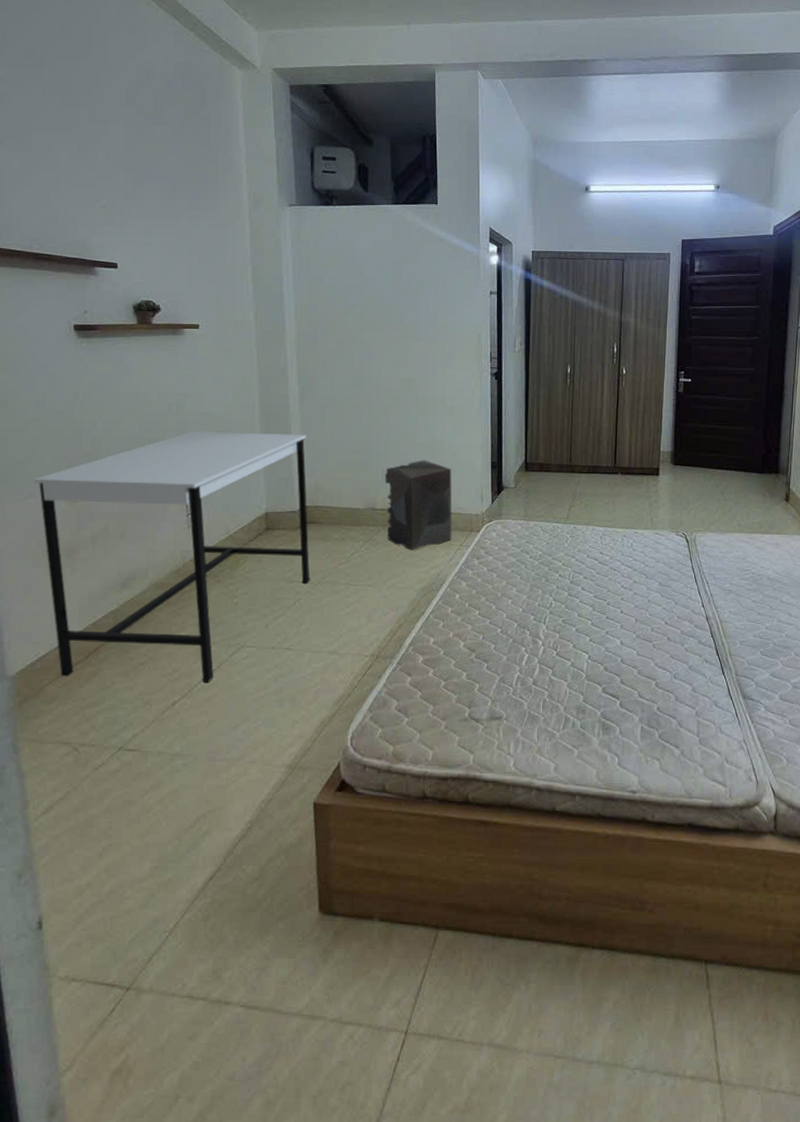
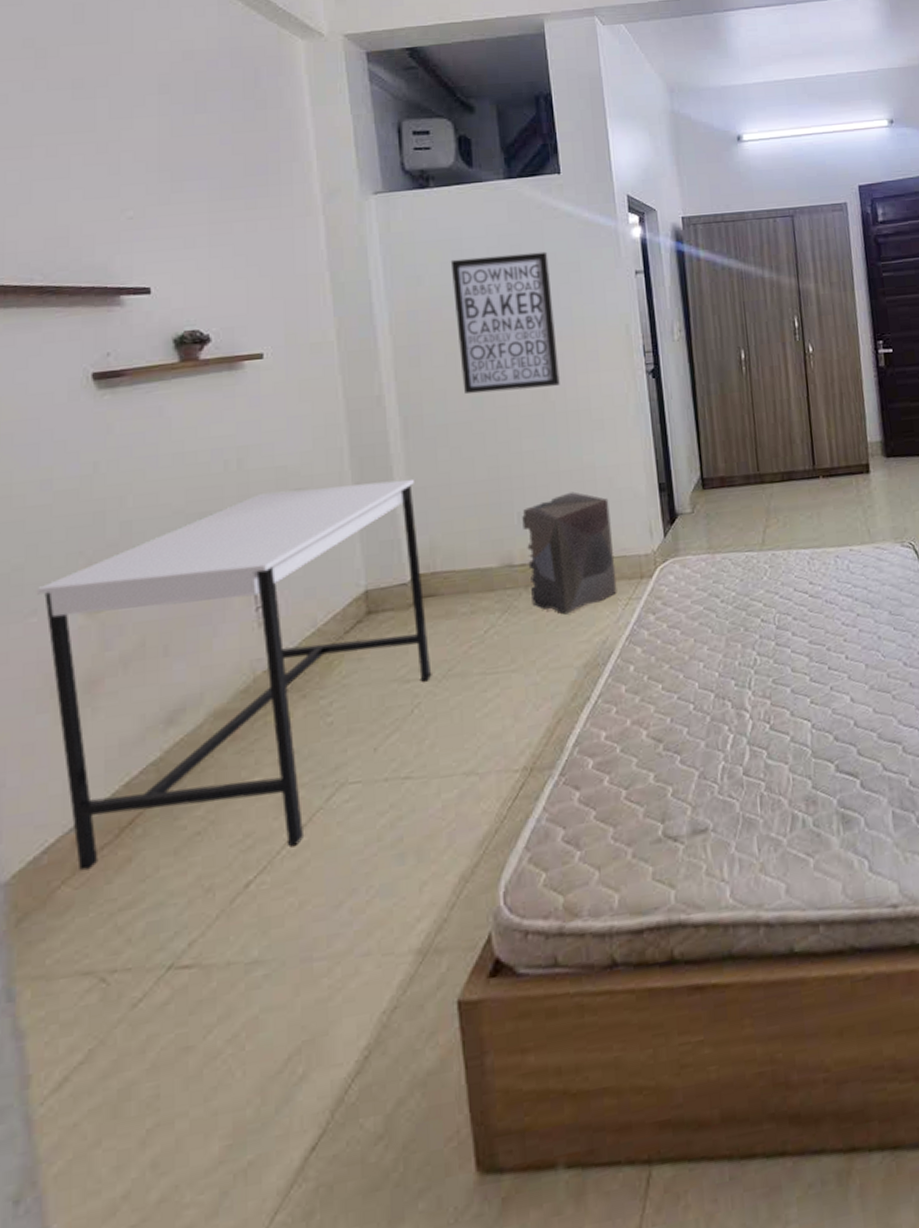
wall art: none [345,266,423,376] -> present [450,251,560,395]

